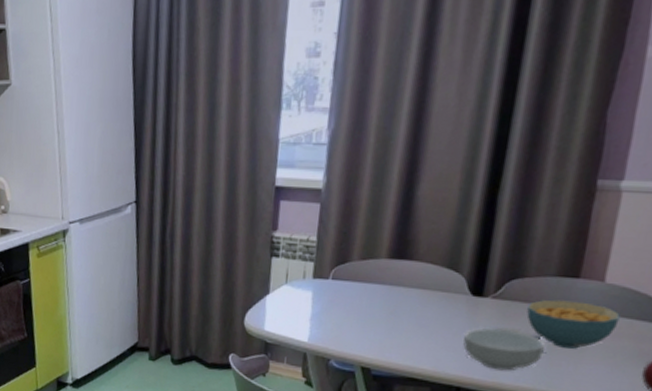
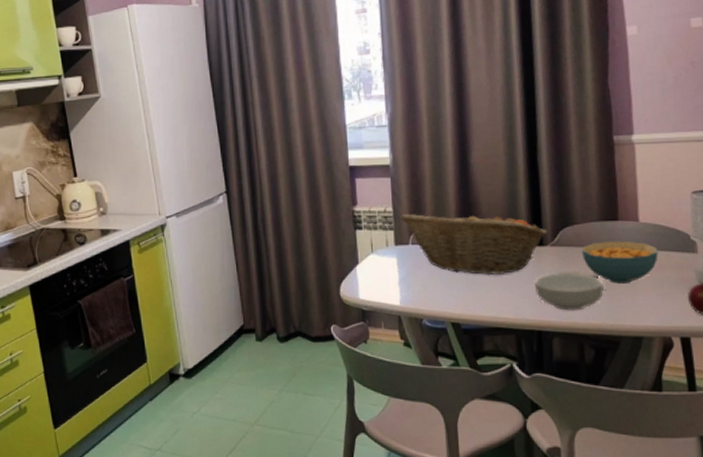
fruit basket: none [324,245,493,323] -> present [401,209,548,276]

